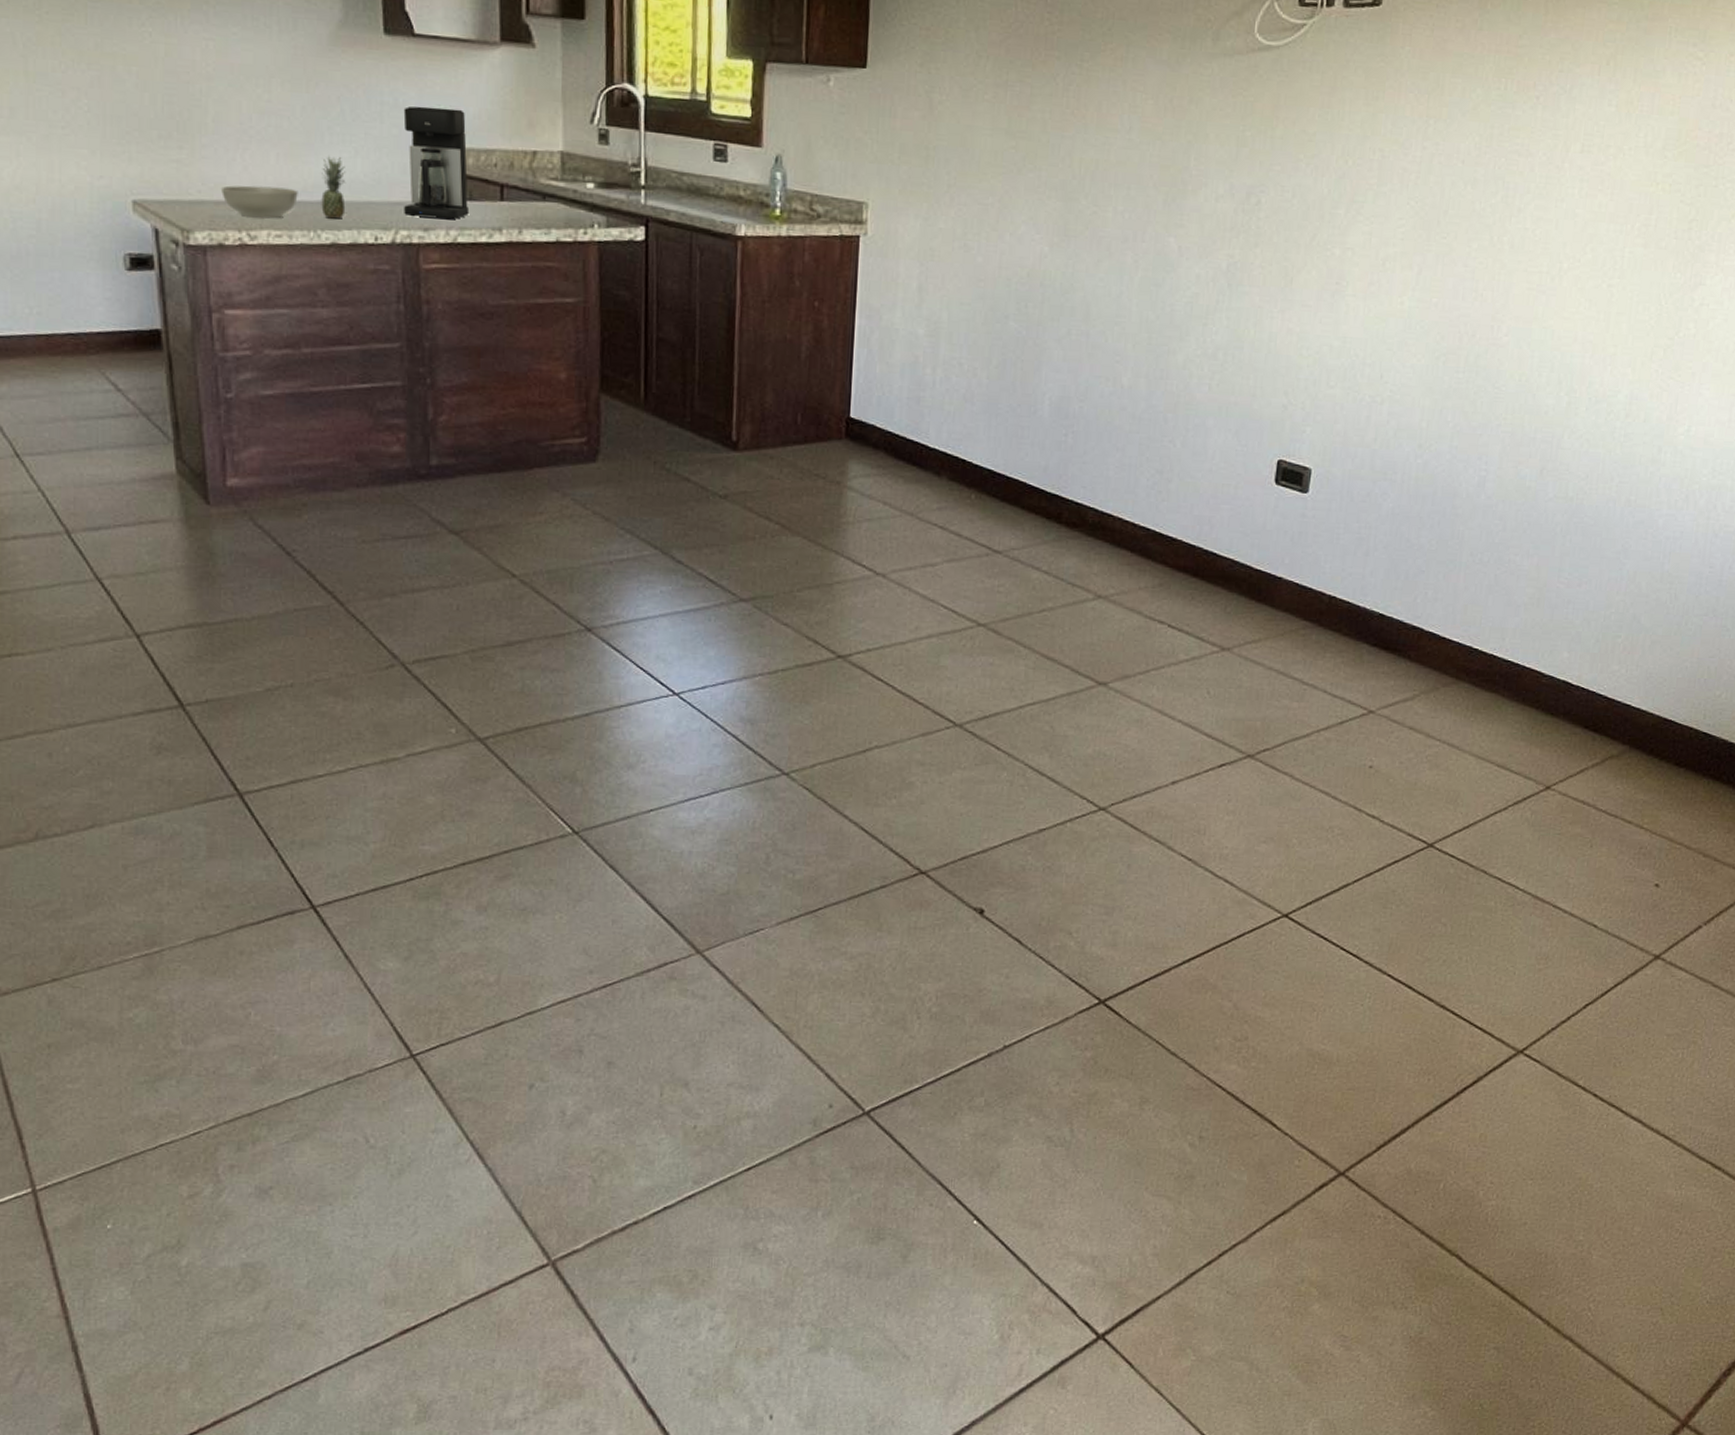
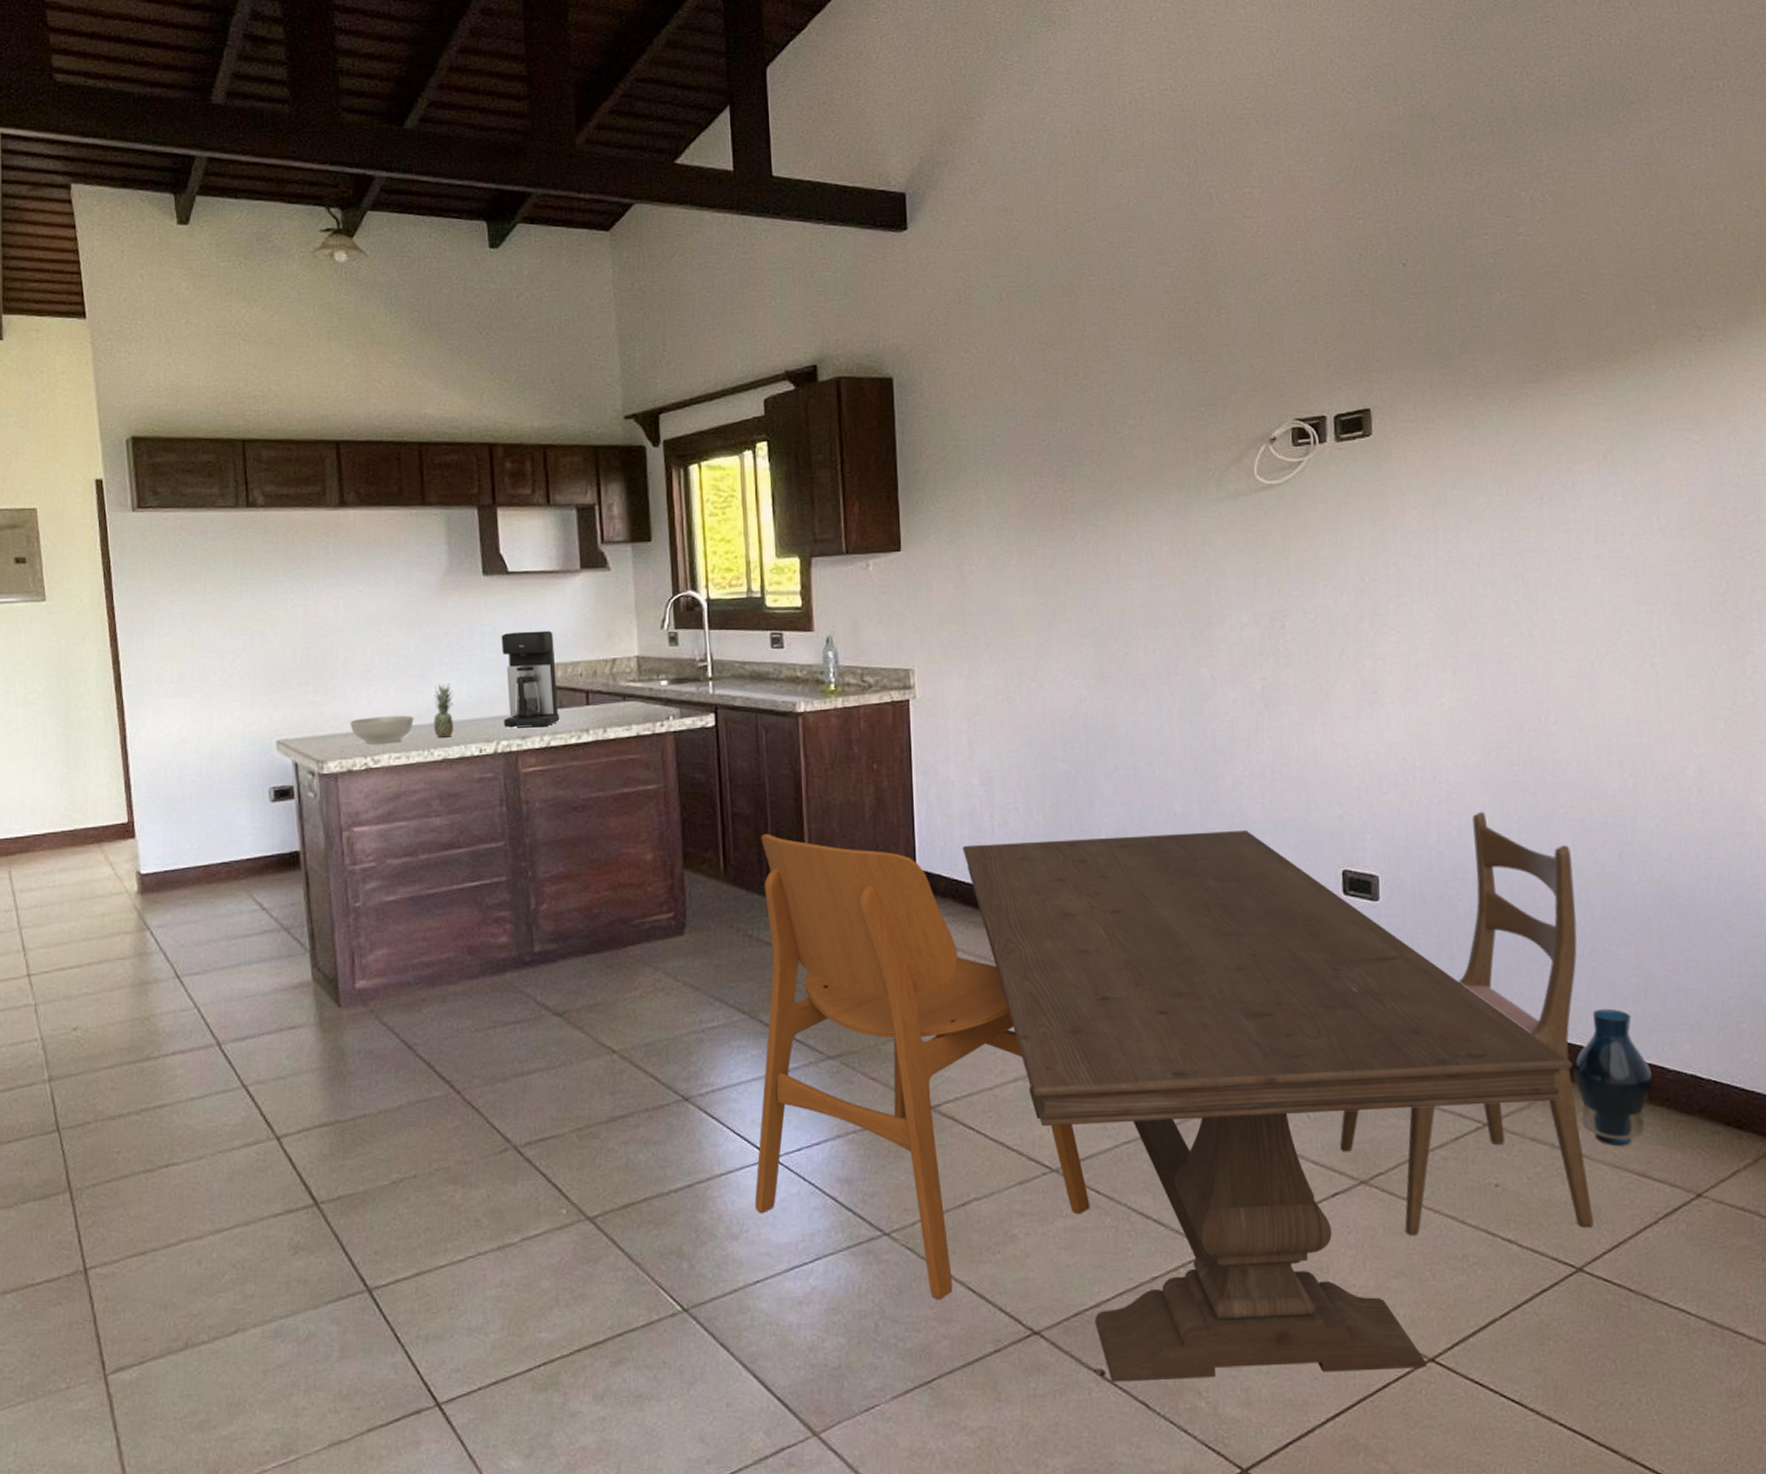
dining chair: none [653,363,989,838] -> present [754,833,1090,1300]
dining table: none [900,397,1460,922] -> present [963,831,1573,1382]
dining chair: none [1233,415,1497,808] -> present [1339,811,1594,1236]
vase: none [1458,614,1529,739] -> present [1573,1008,1653,1145]

